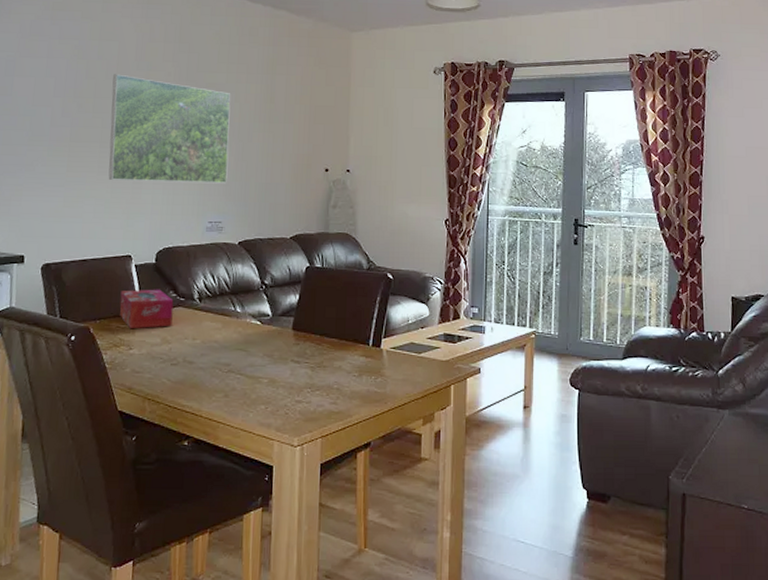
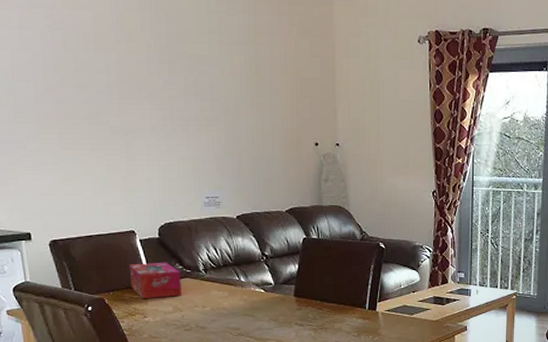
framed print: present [108,74,231,184] -> none [92,46,220,160]

